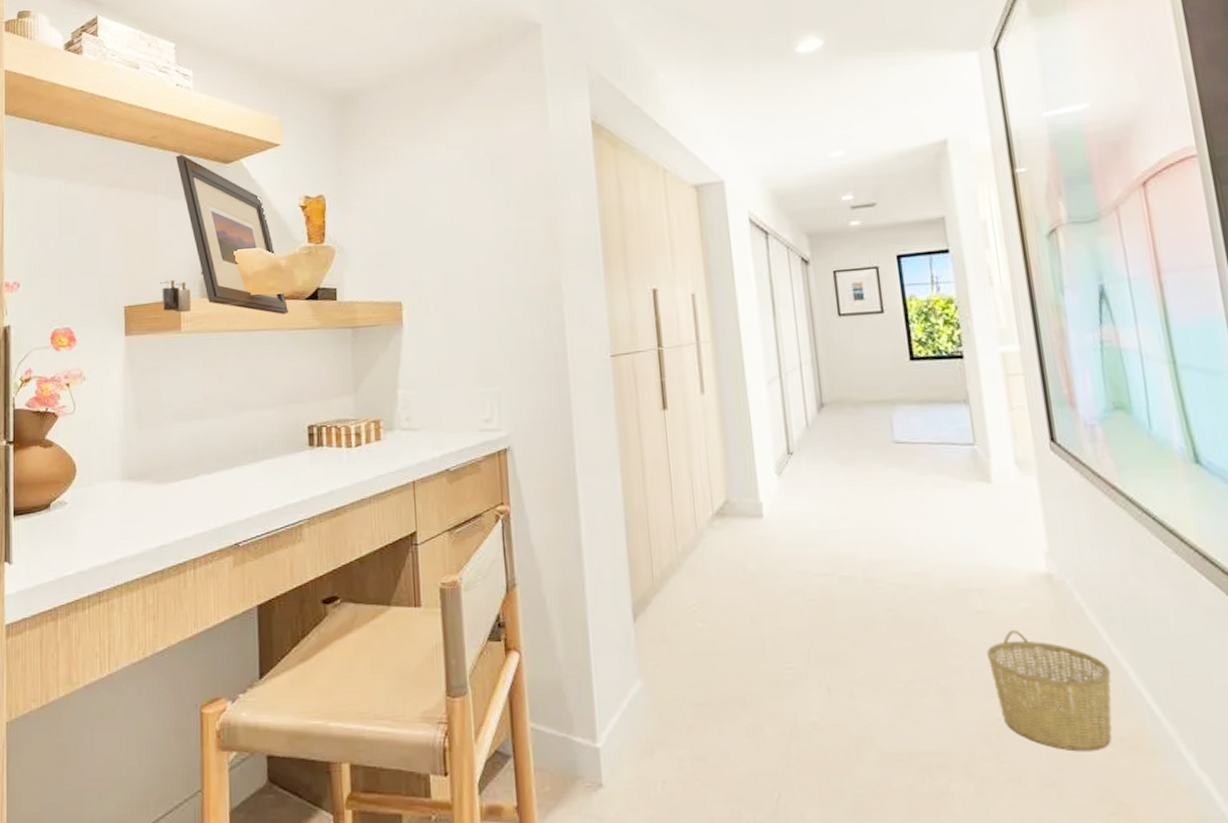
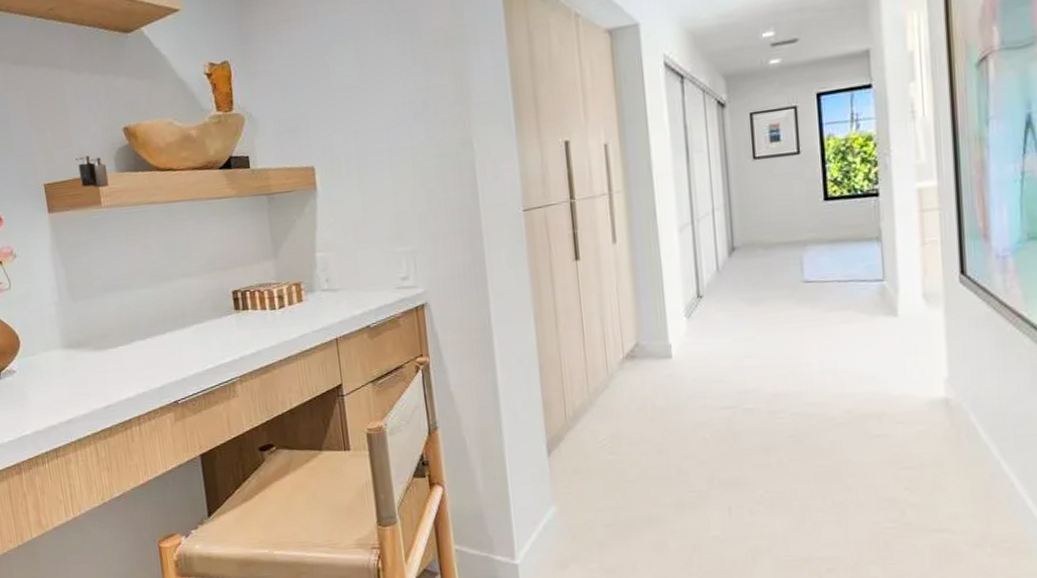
picture frame: present [176,154,288,314] -> none [76,26,204,185]
basket: present [986,629,1113,751] -> none [880,450,998,553]

